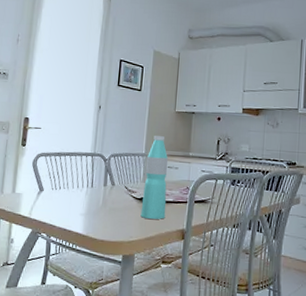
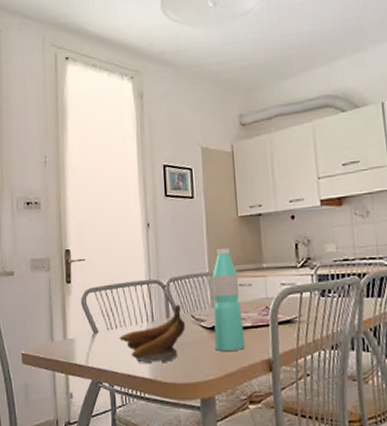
banana: none [61,176,120,222] -> present [119,304,186,363]

